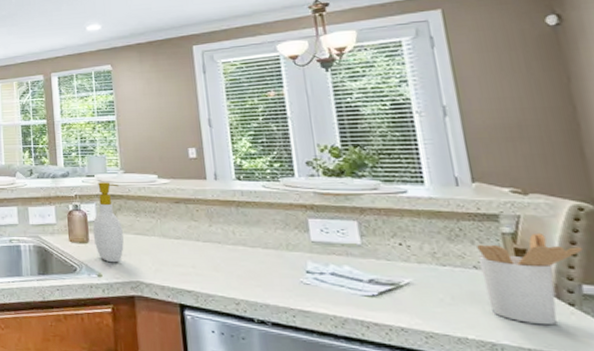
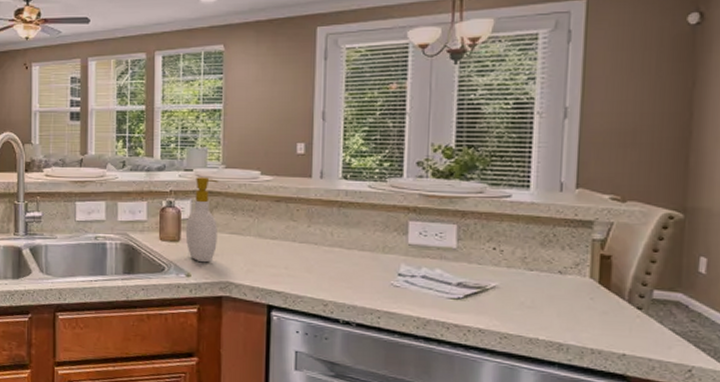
utensil holder: present [477,232,583,326] -> none [564,240,663,328]

